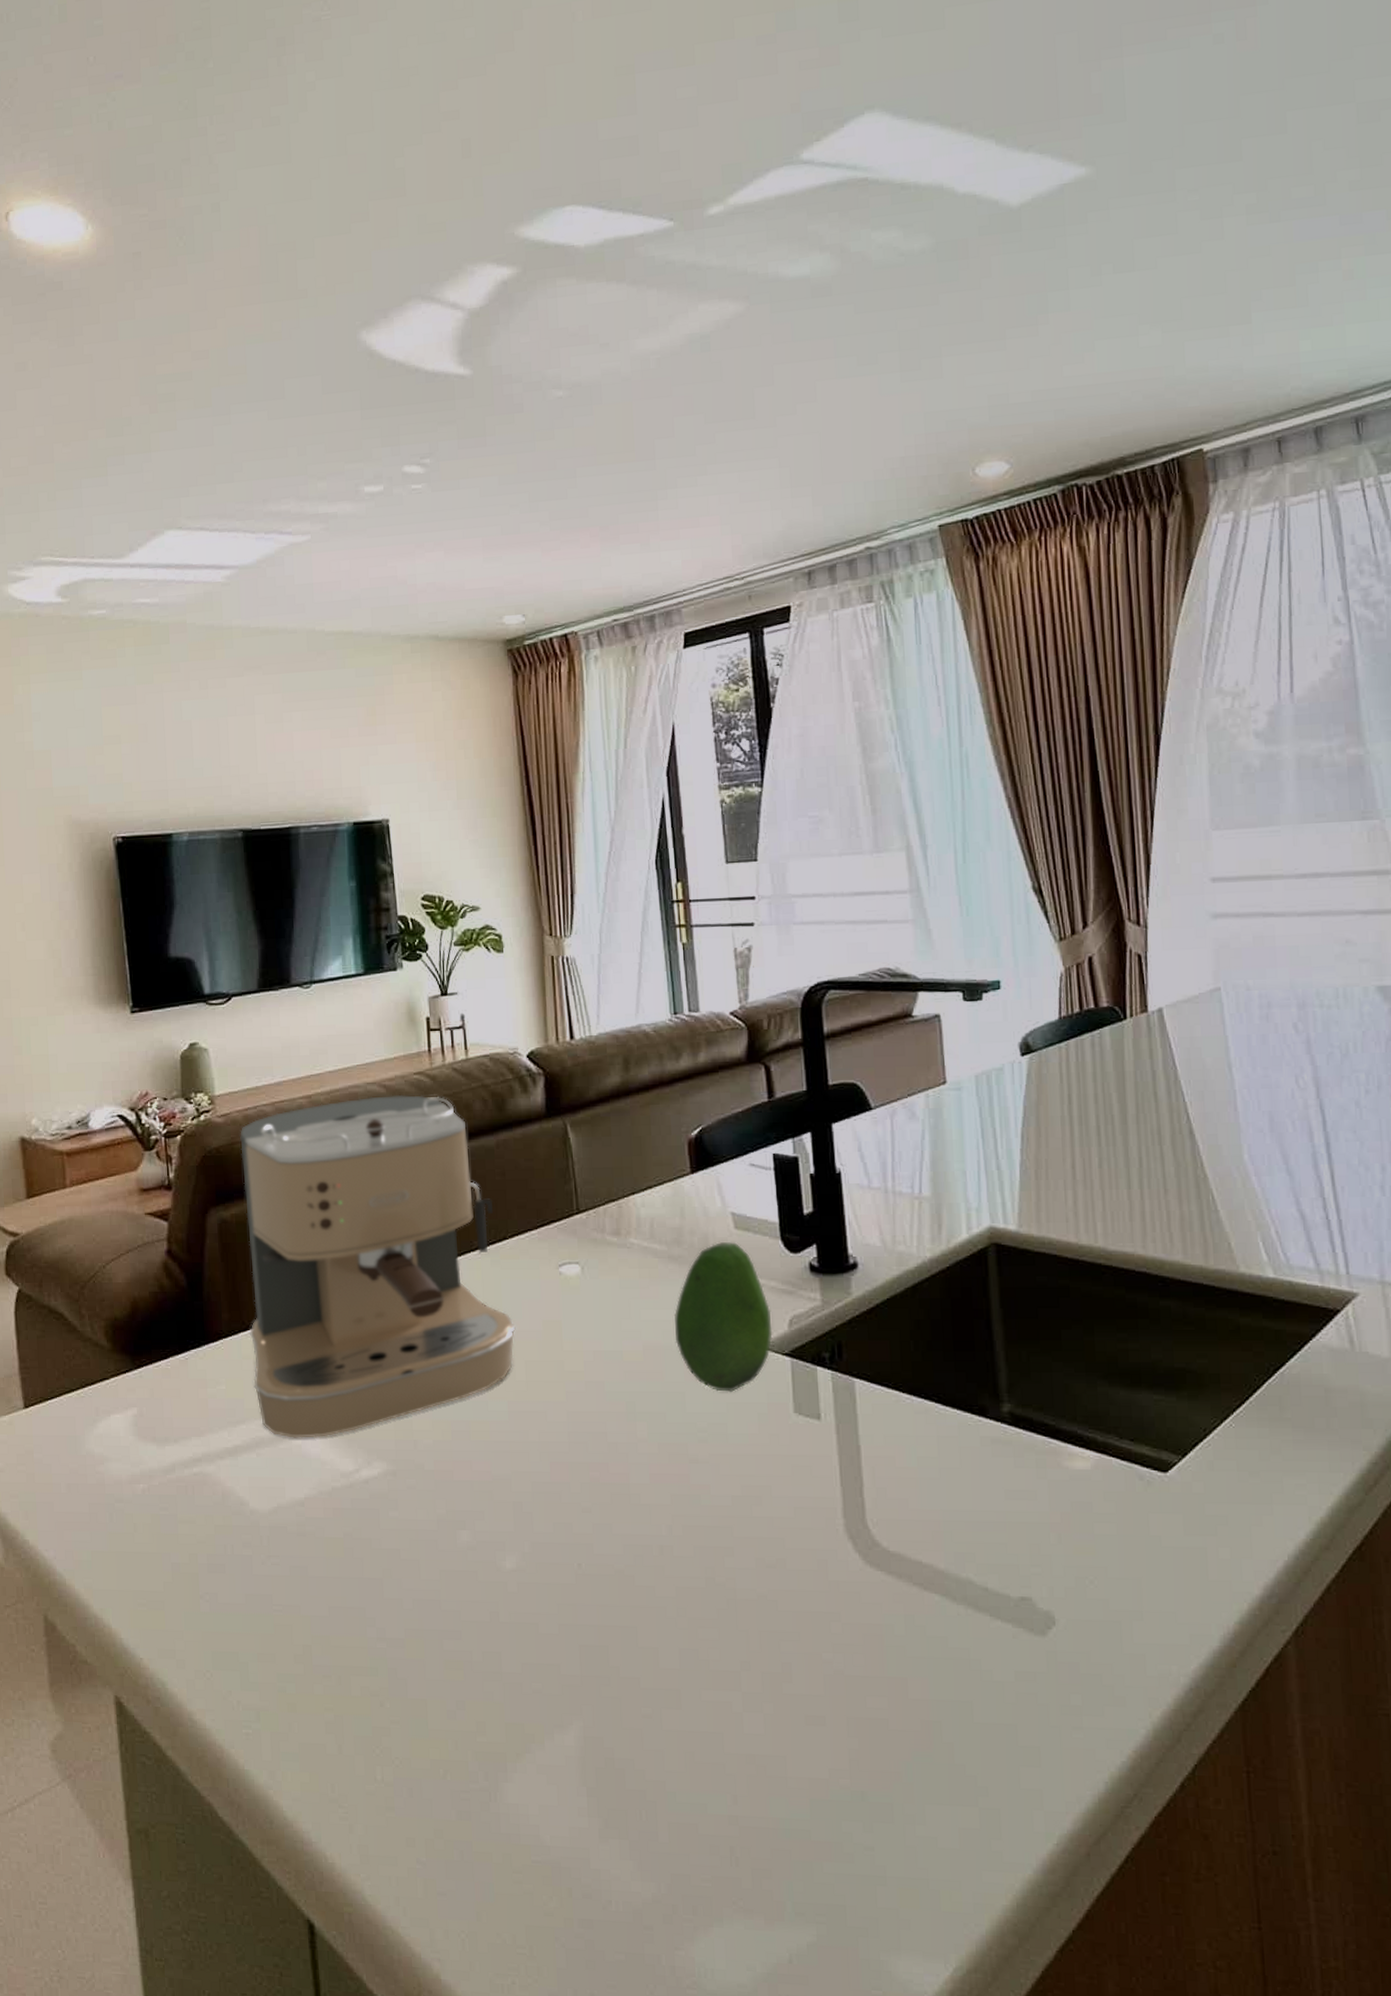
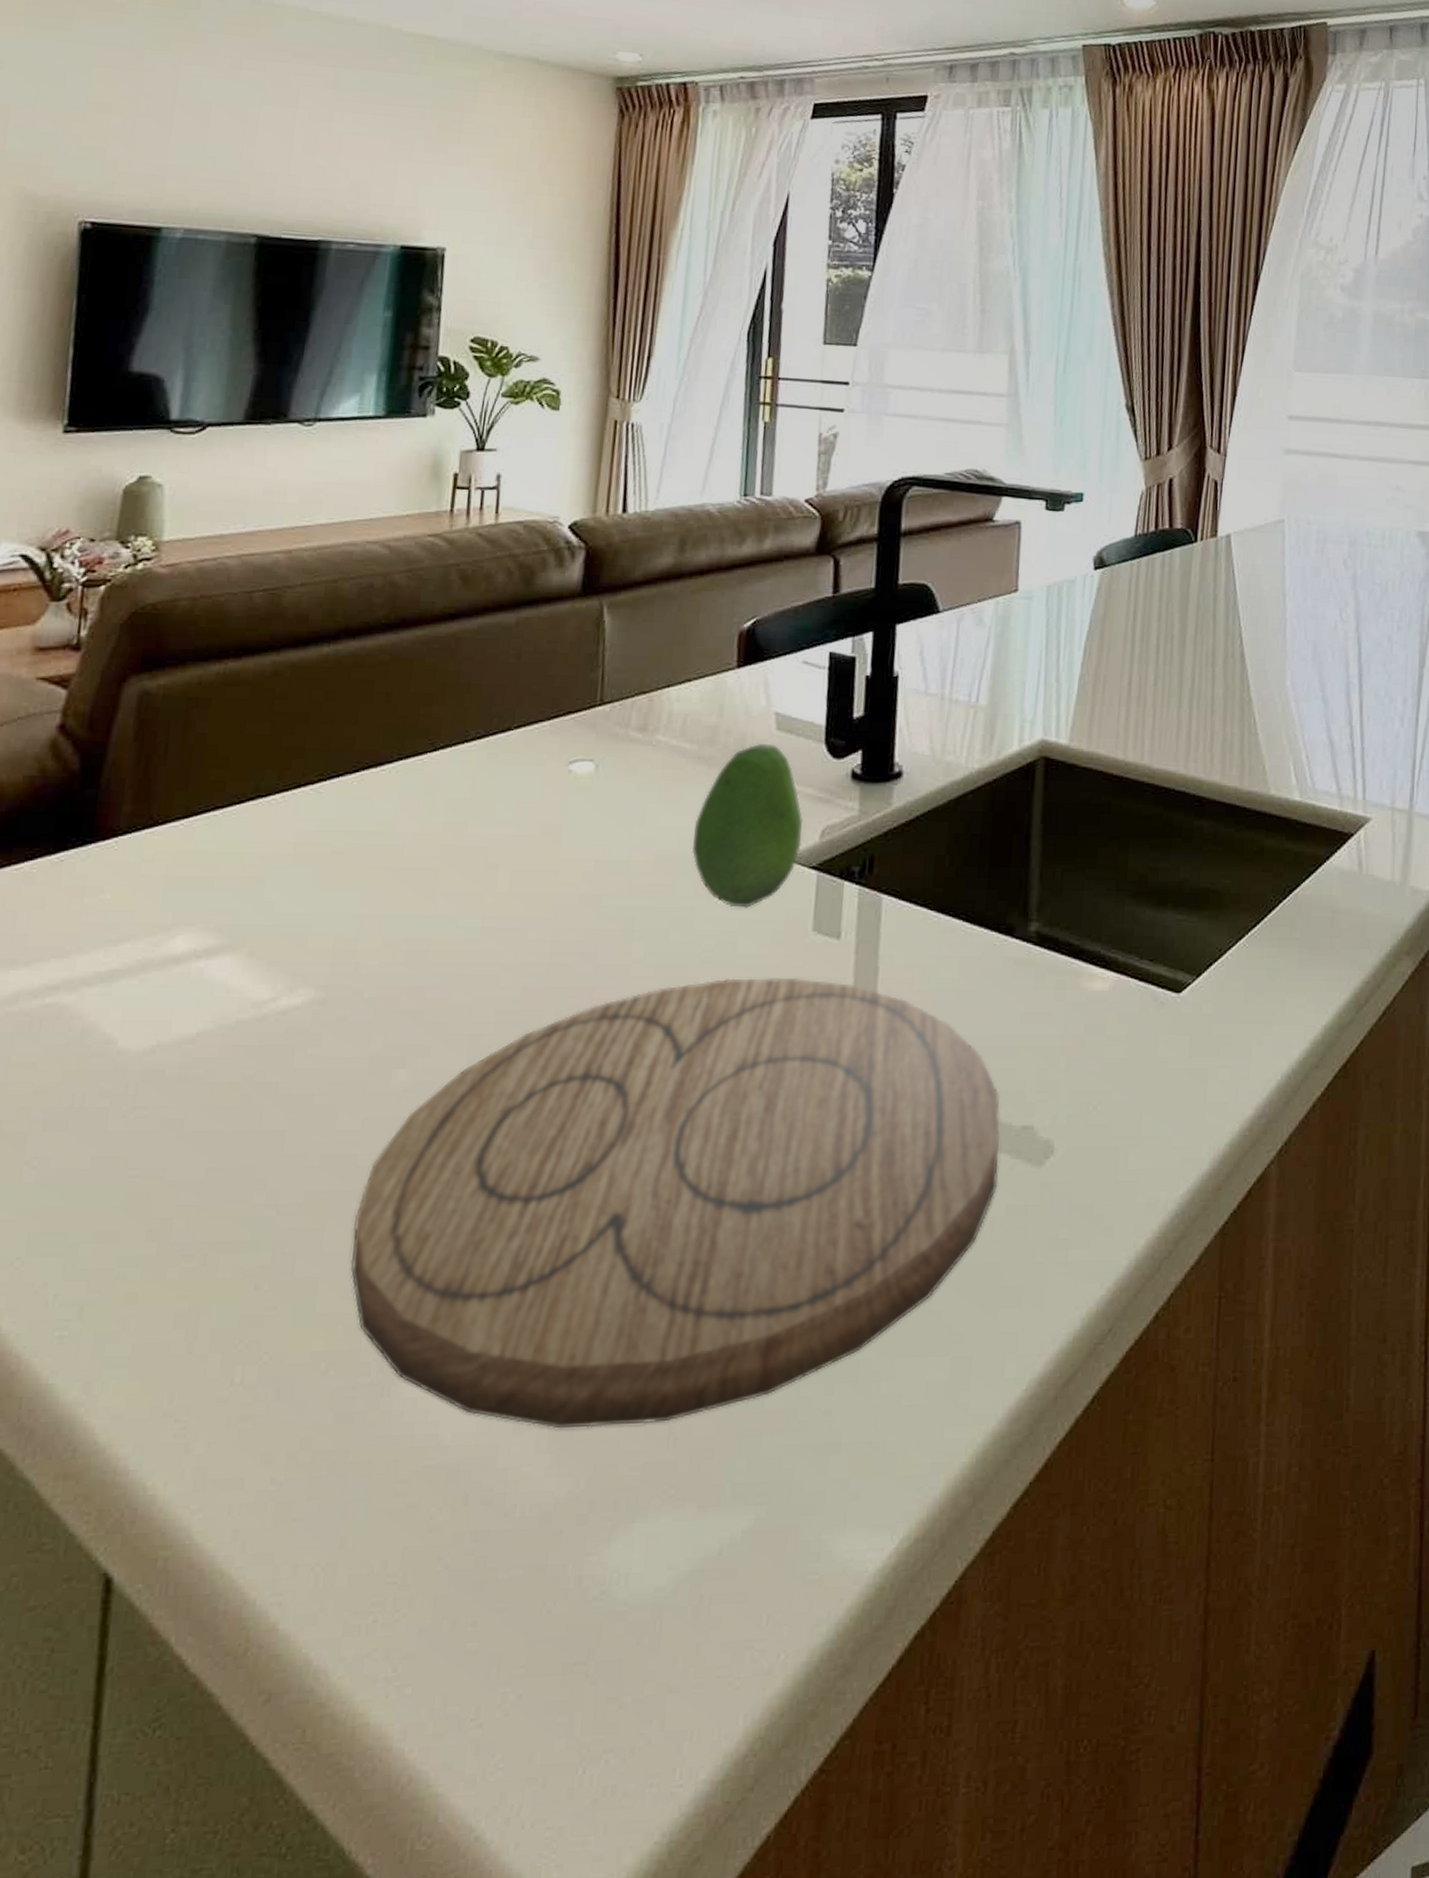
coffee maker: present [239,1095,516,1438] -> none [151,557,506,960]
cutting board: none [446,1454,1004,1844] -> present [350,977,1001,1429]

